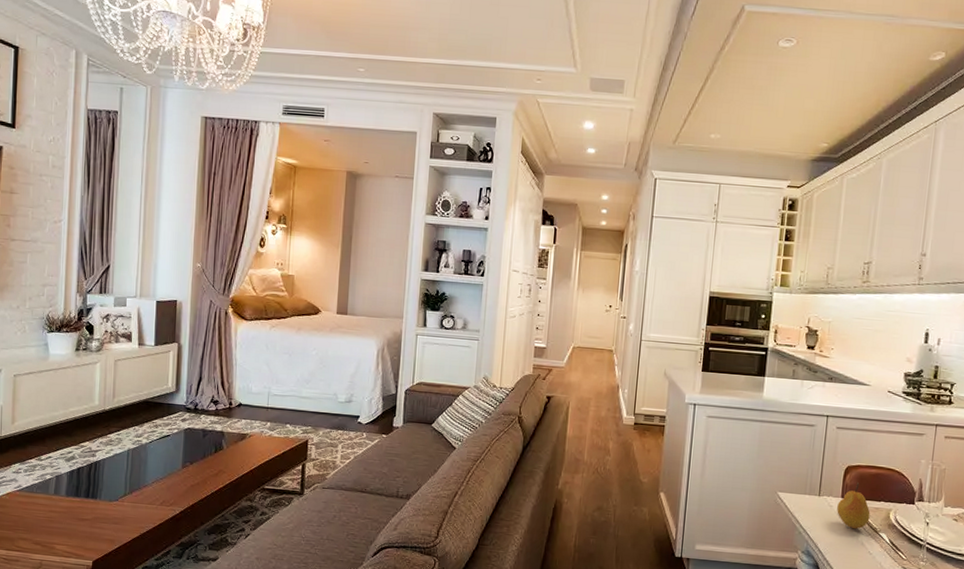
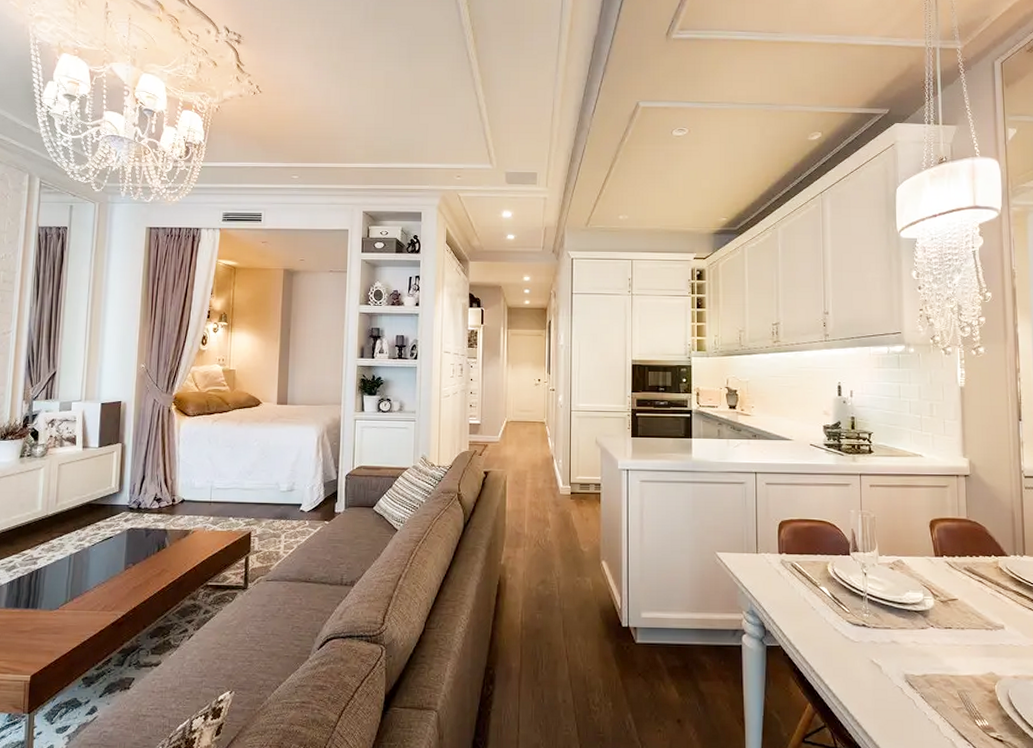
fruit: present [837,482,870,530] -> none [776,537,809,585]

